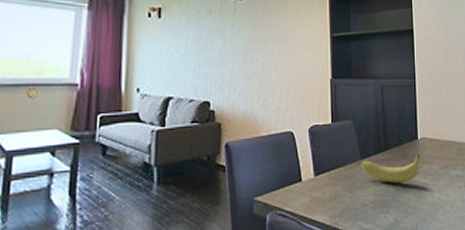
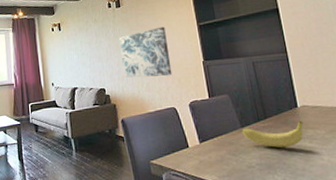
wall art: none [236,31,295,93] -> present [119,26,173,78]

